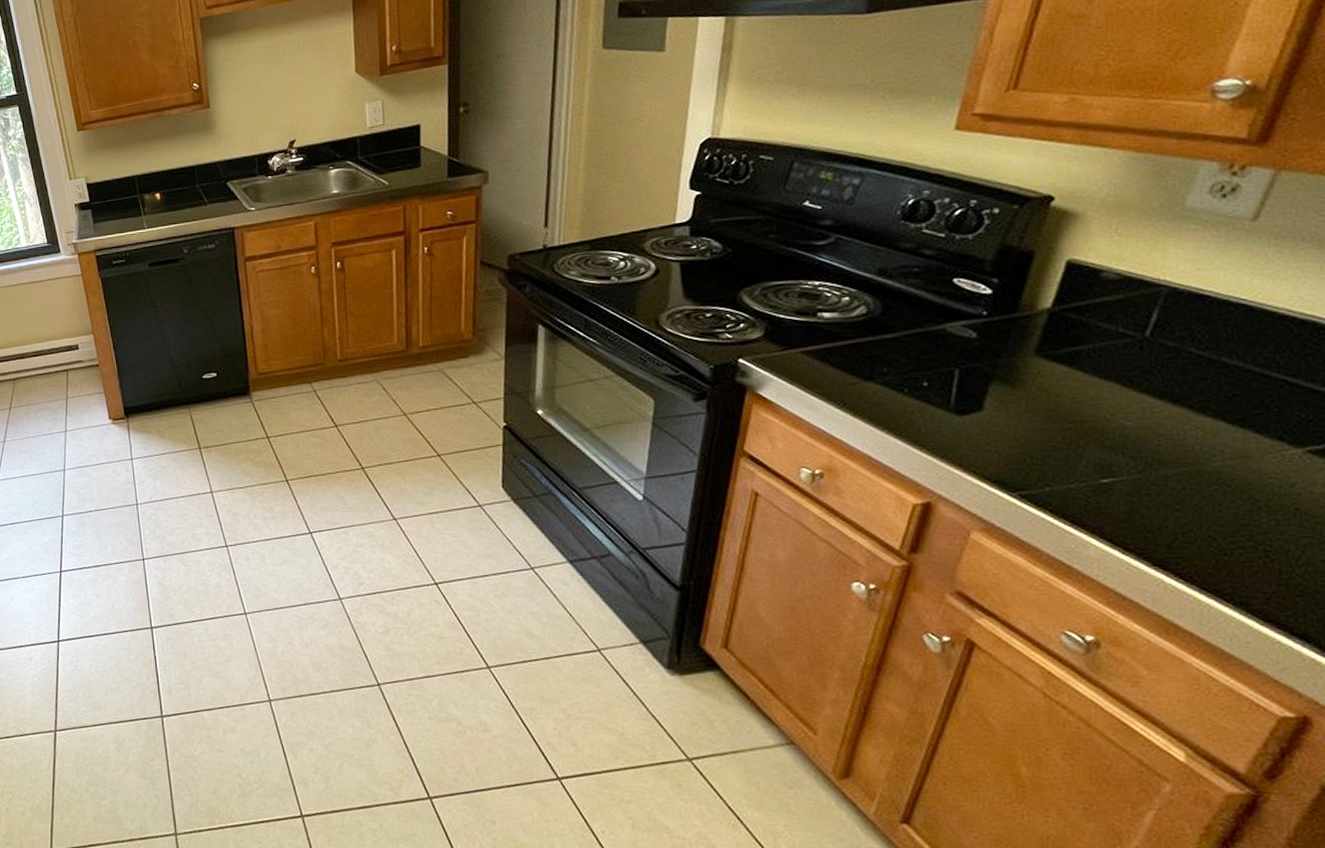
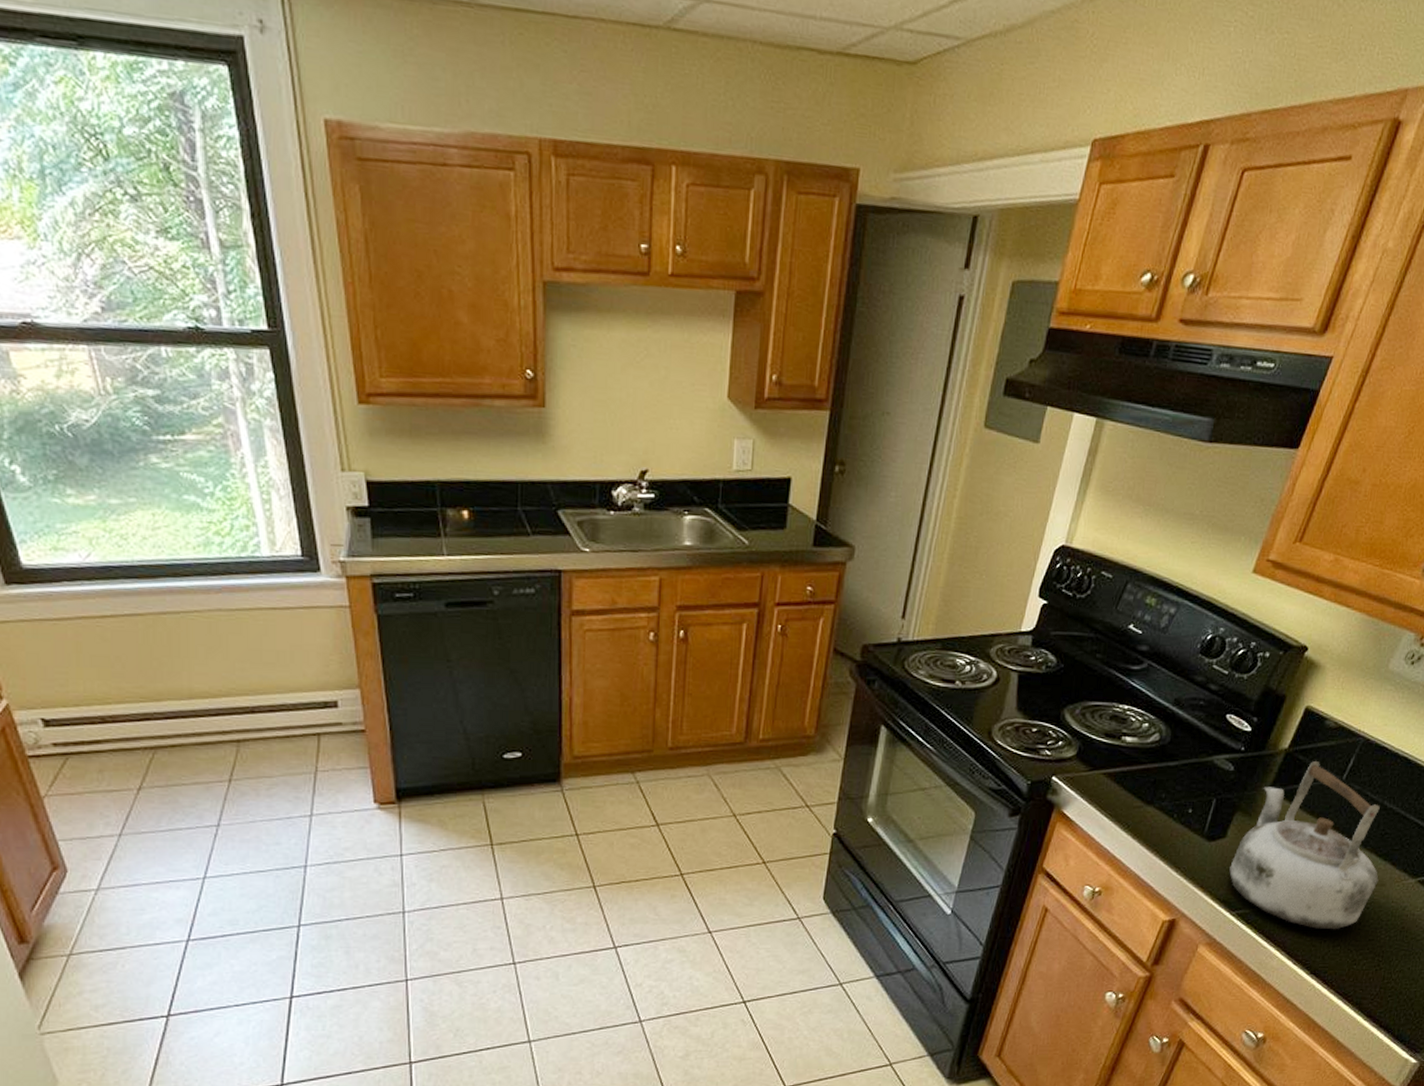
kettle: none [996,319,1238,513] -> present [1229,761,1380,930]

